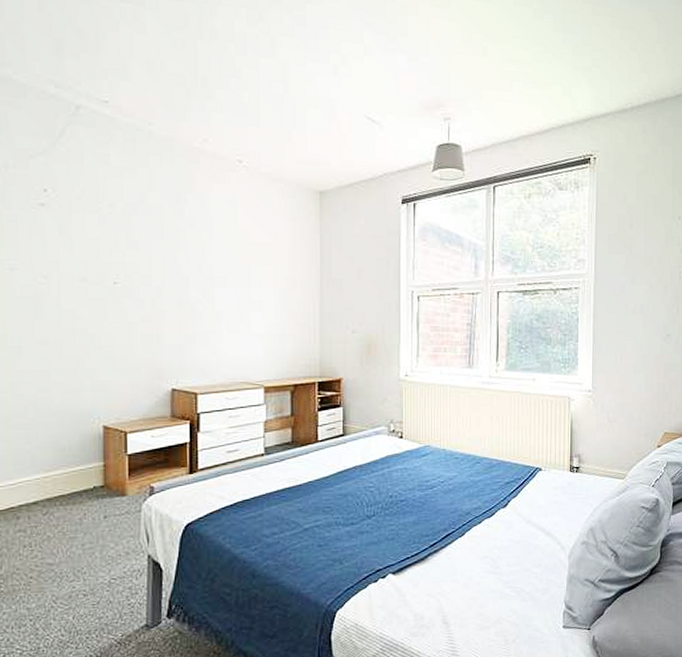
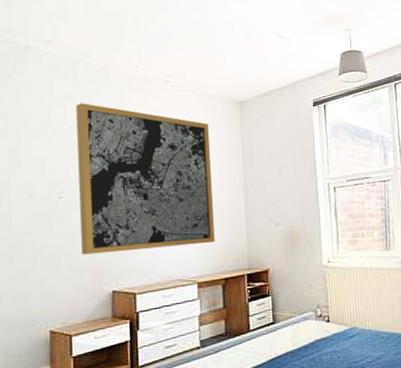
wall art: none [135,178,285,348] -> present [76,103,215,255]

